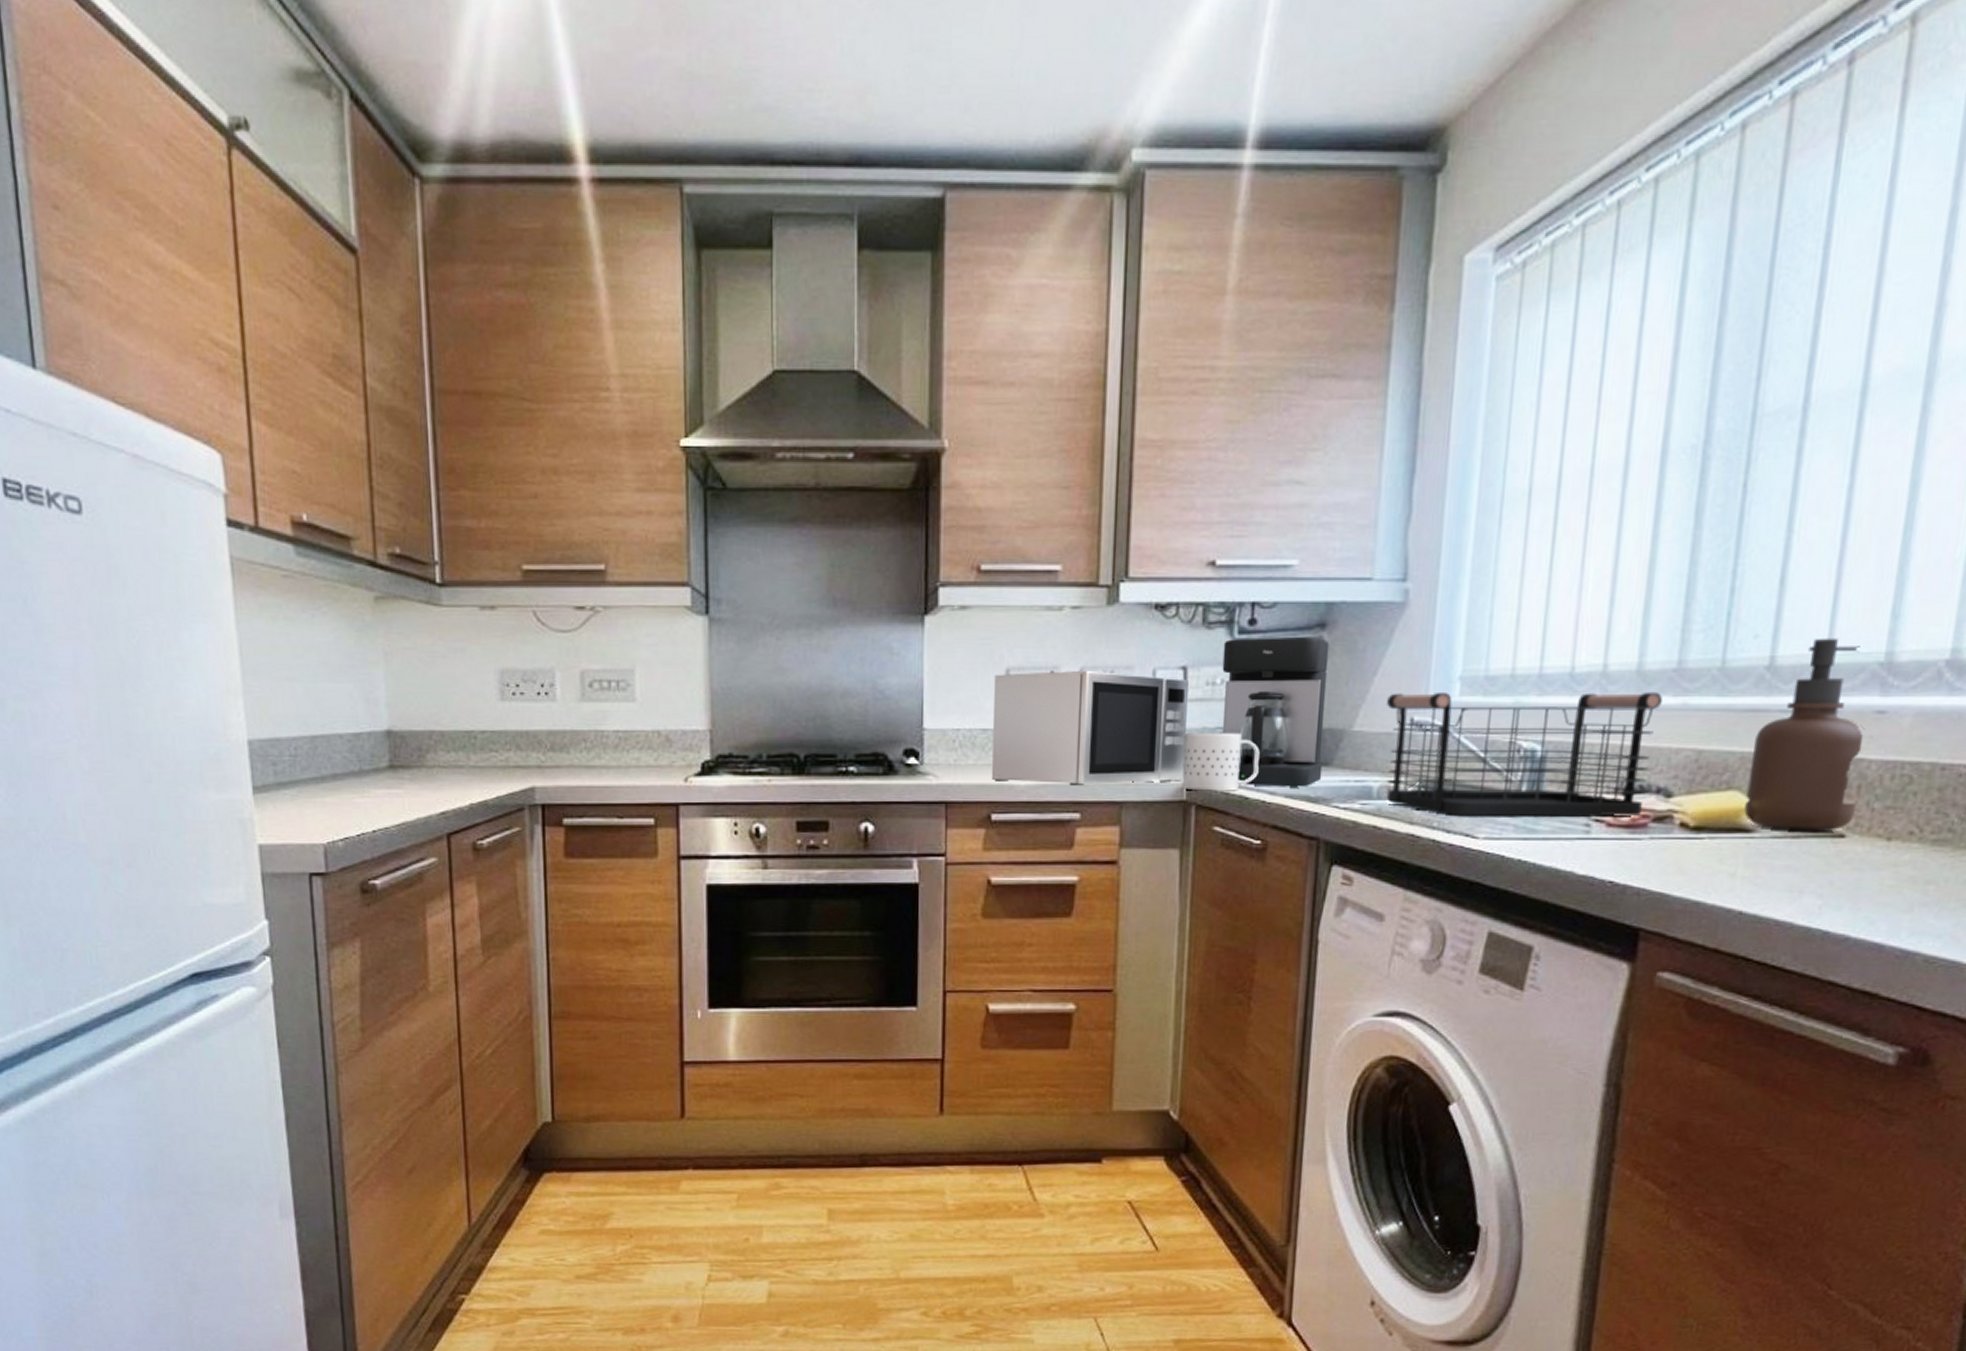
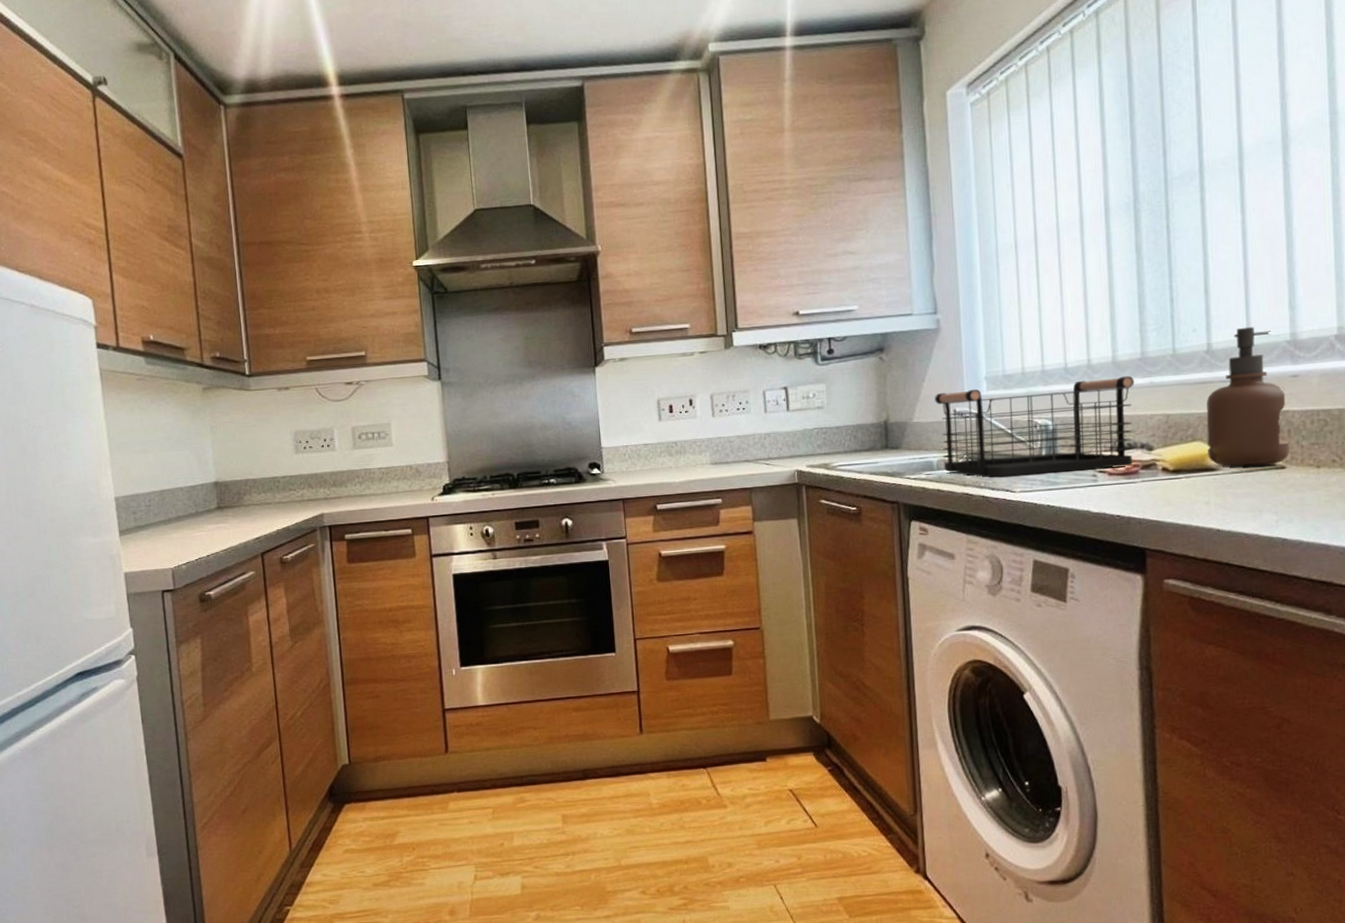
microwave: present [991,670,1190,787] -> none [650,395,794,481]
mug: present [1181,732,1260,791] -> none [791,431,848,475]
coffee maker: present [1222,636,1330,789] -> none [811,357,895,469]

